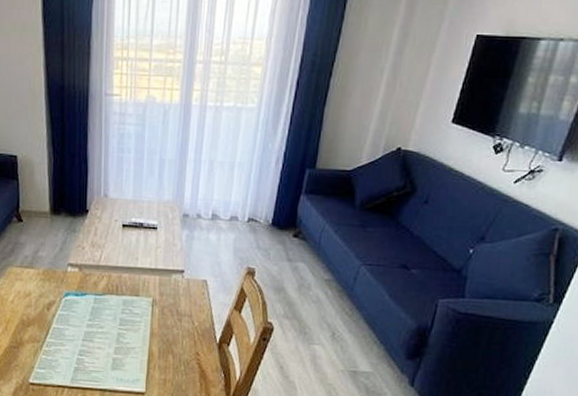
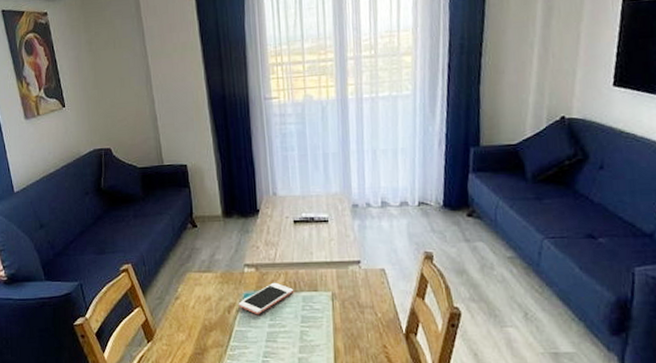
cell phone: none [58,284,116,315] -> present [238,282,294,315]

